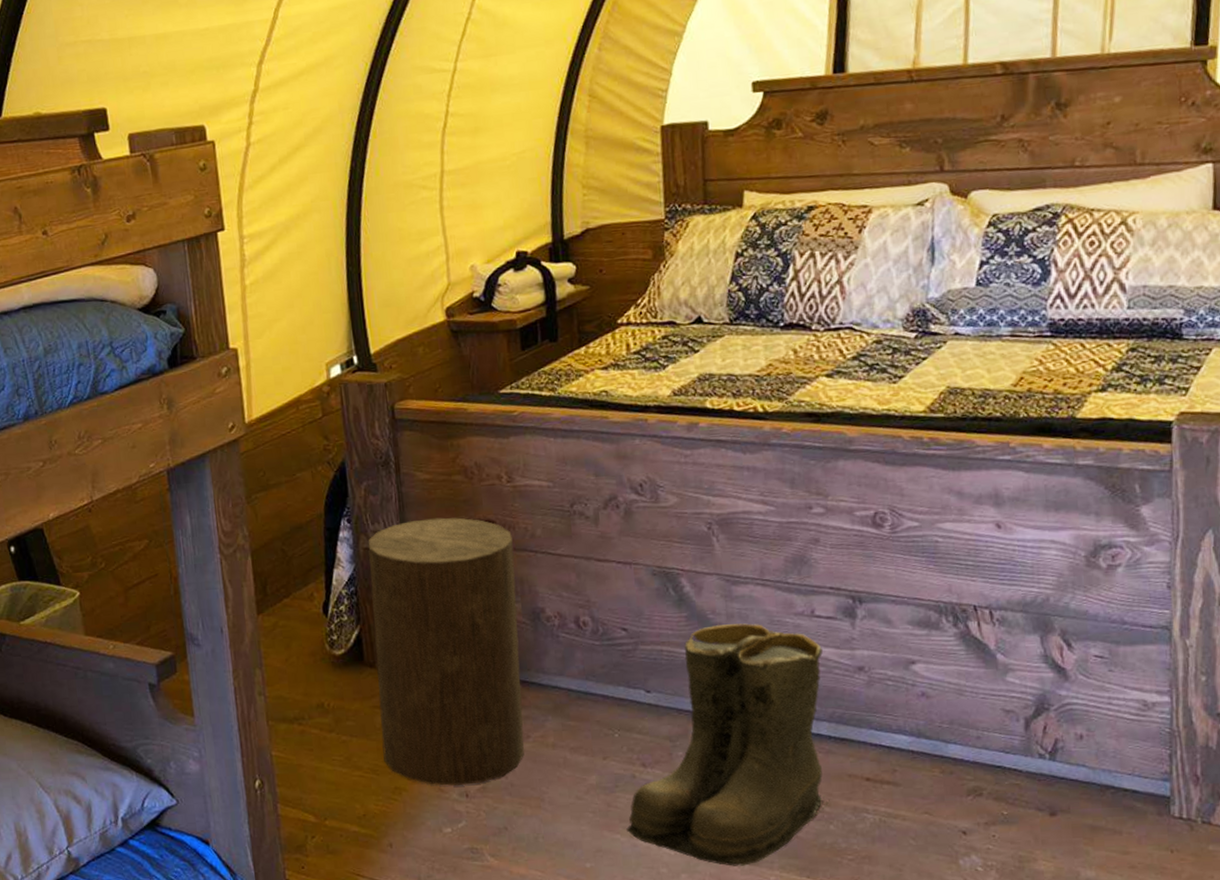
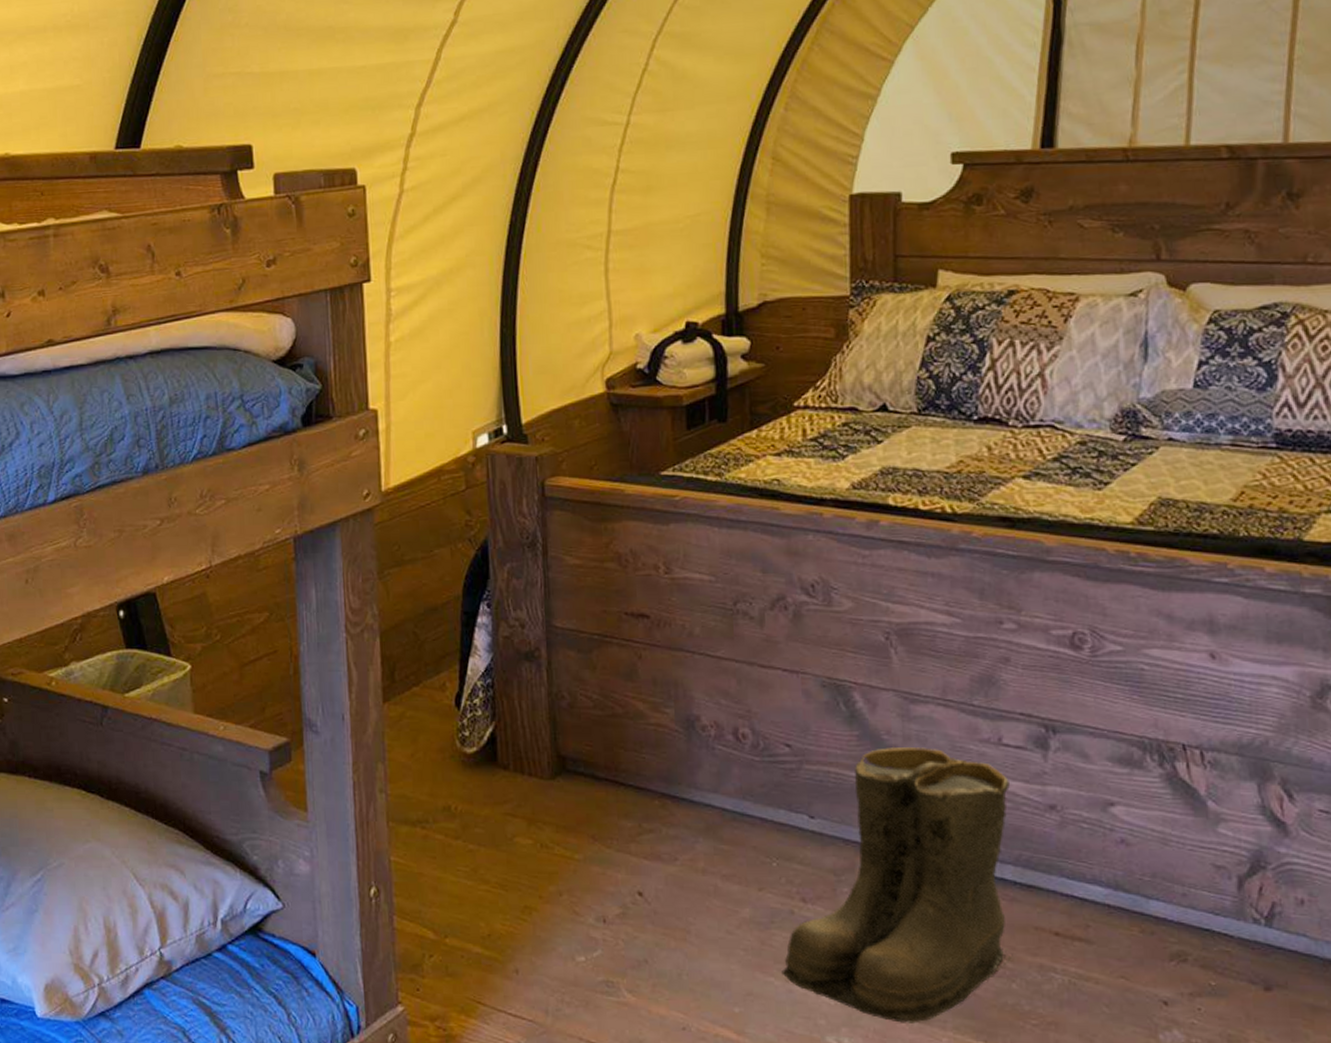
stool: present [368,517,524,786] -> none [508,608,671,909]

